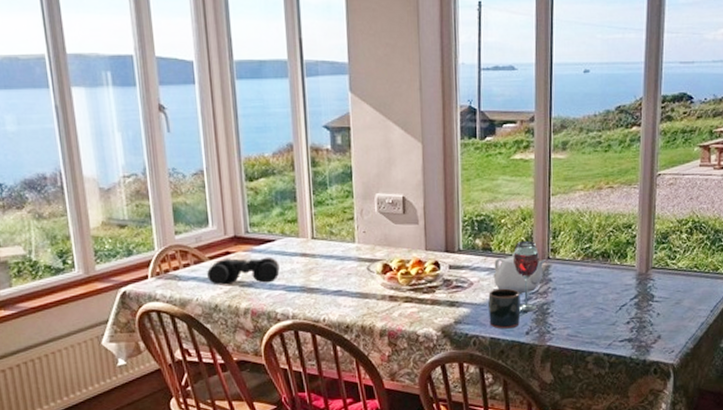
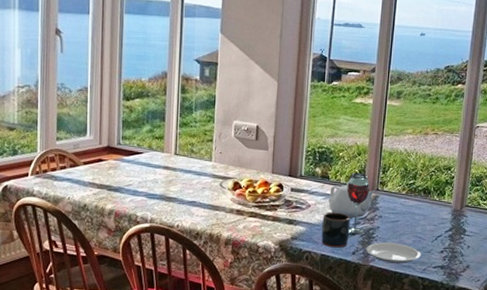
binoculars: present [207,256,280,285] -> none [80,165,144,189]
plate: none [541,317,604,341] -> present [366,242,421,264]

